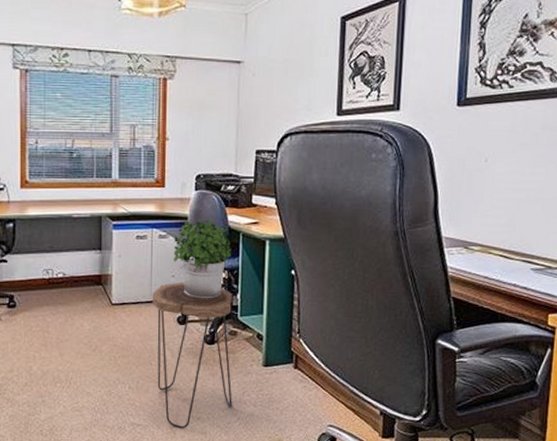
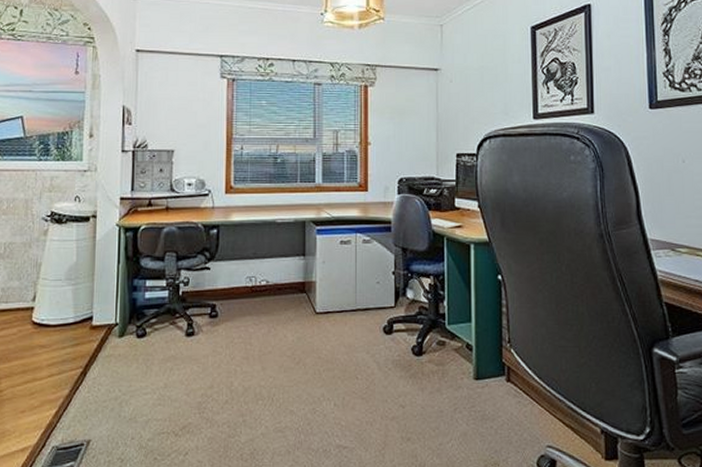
side table: present [152,282,232,429] -> none [357,288,443,451]
potted plant: present [173,219,231,299] -> none [378,223,436,307]

